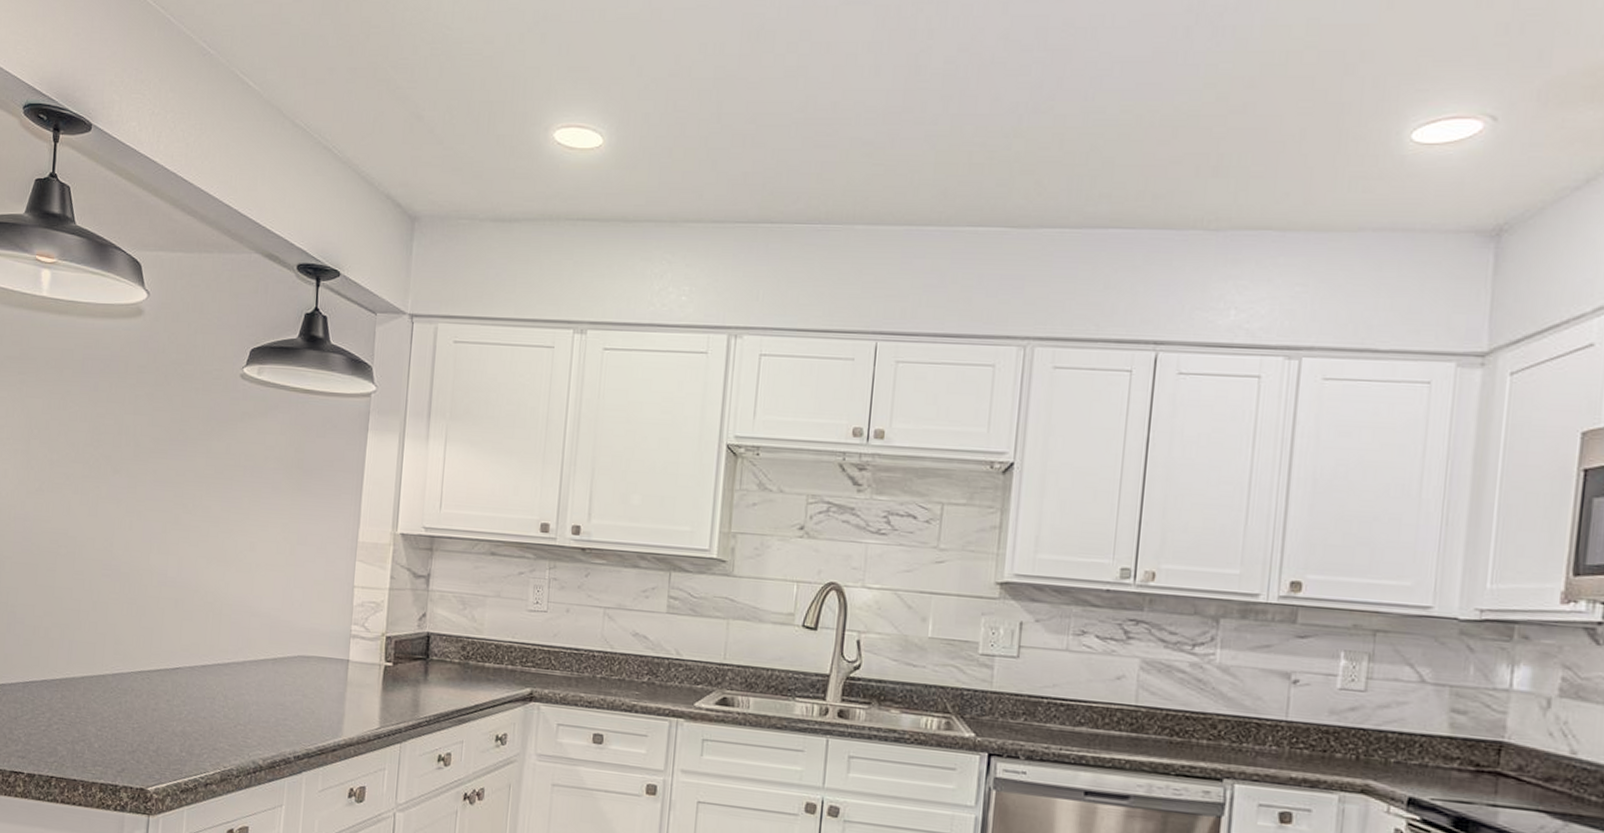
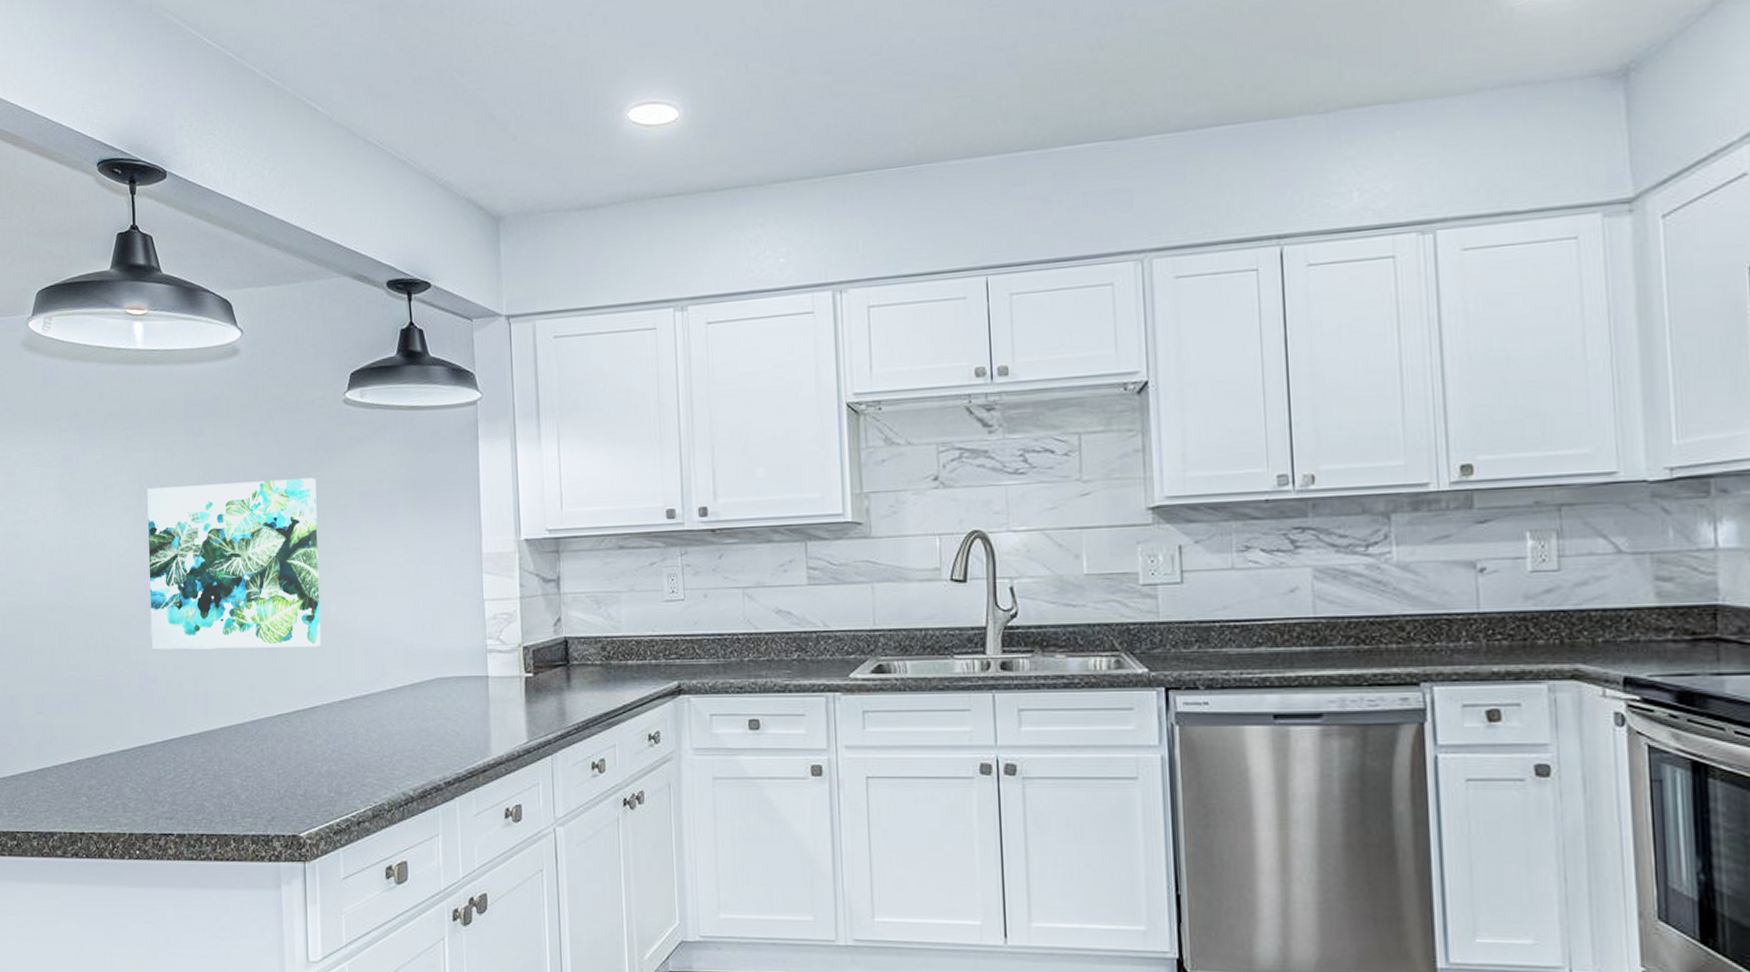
wall art: none [23,435,204,611] -> present [147,478,321,651]

